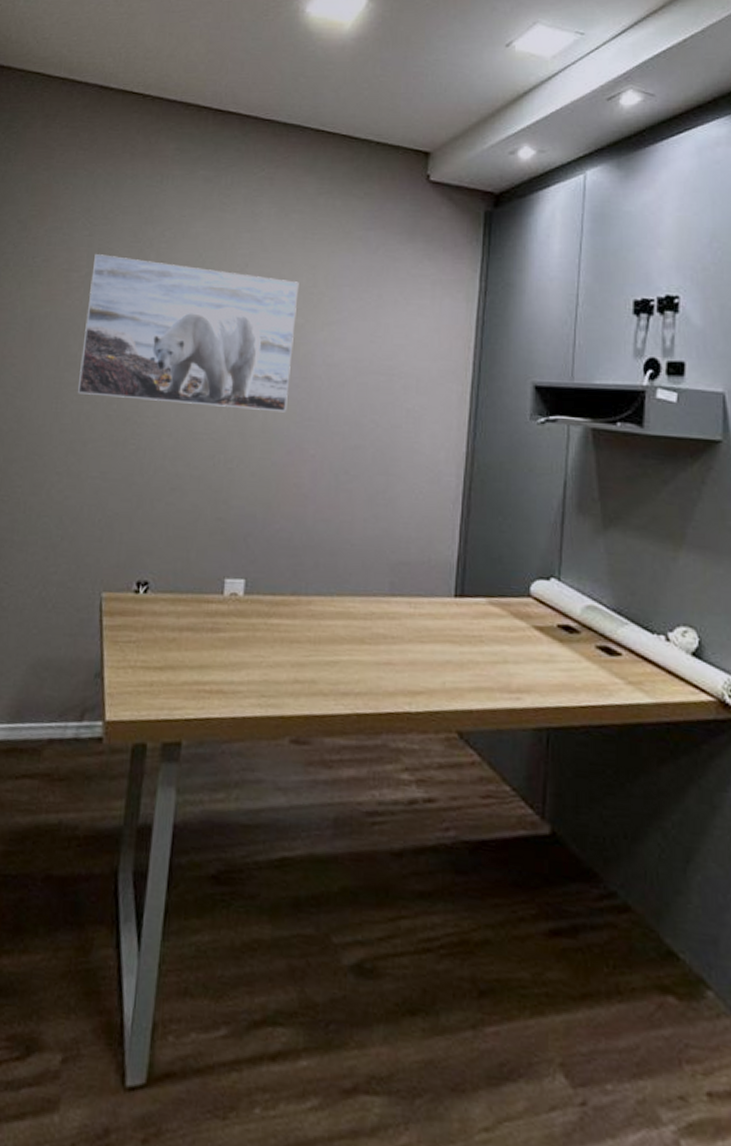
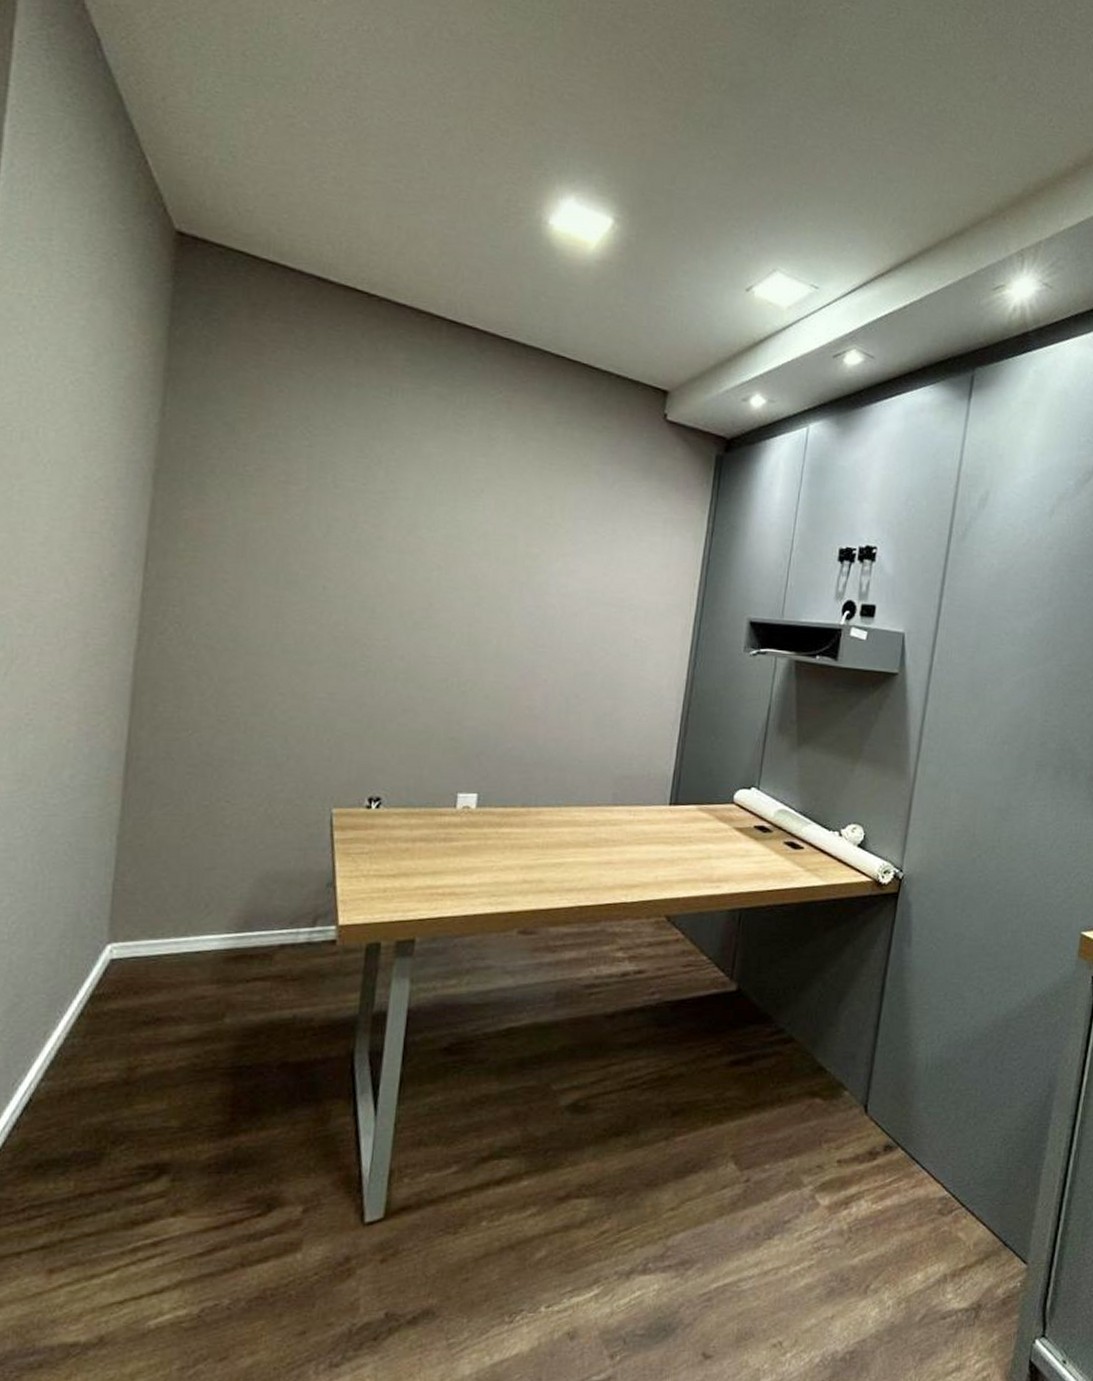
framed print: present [77,254,299,413] -> none [300,467,536,639]

